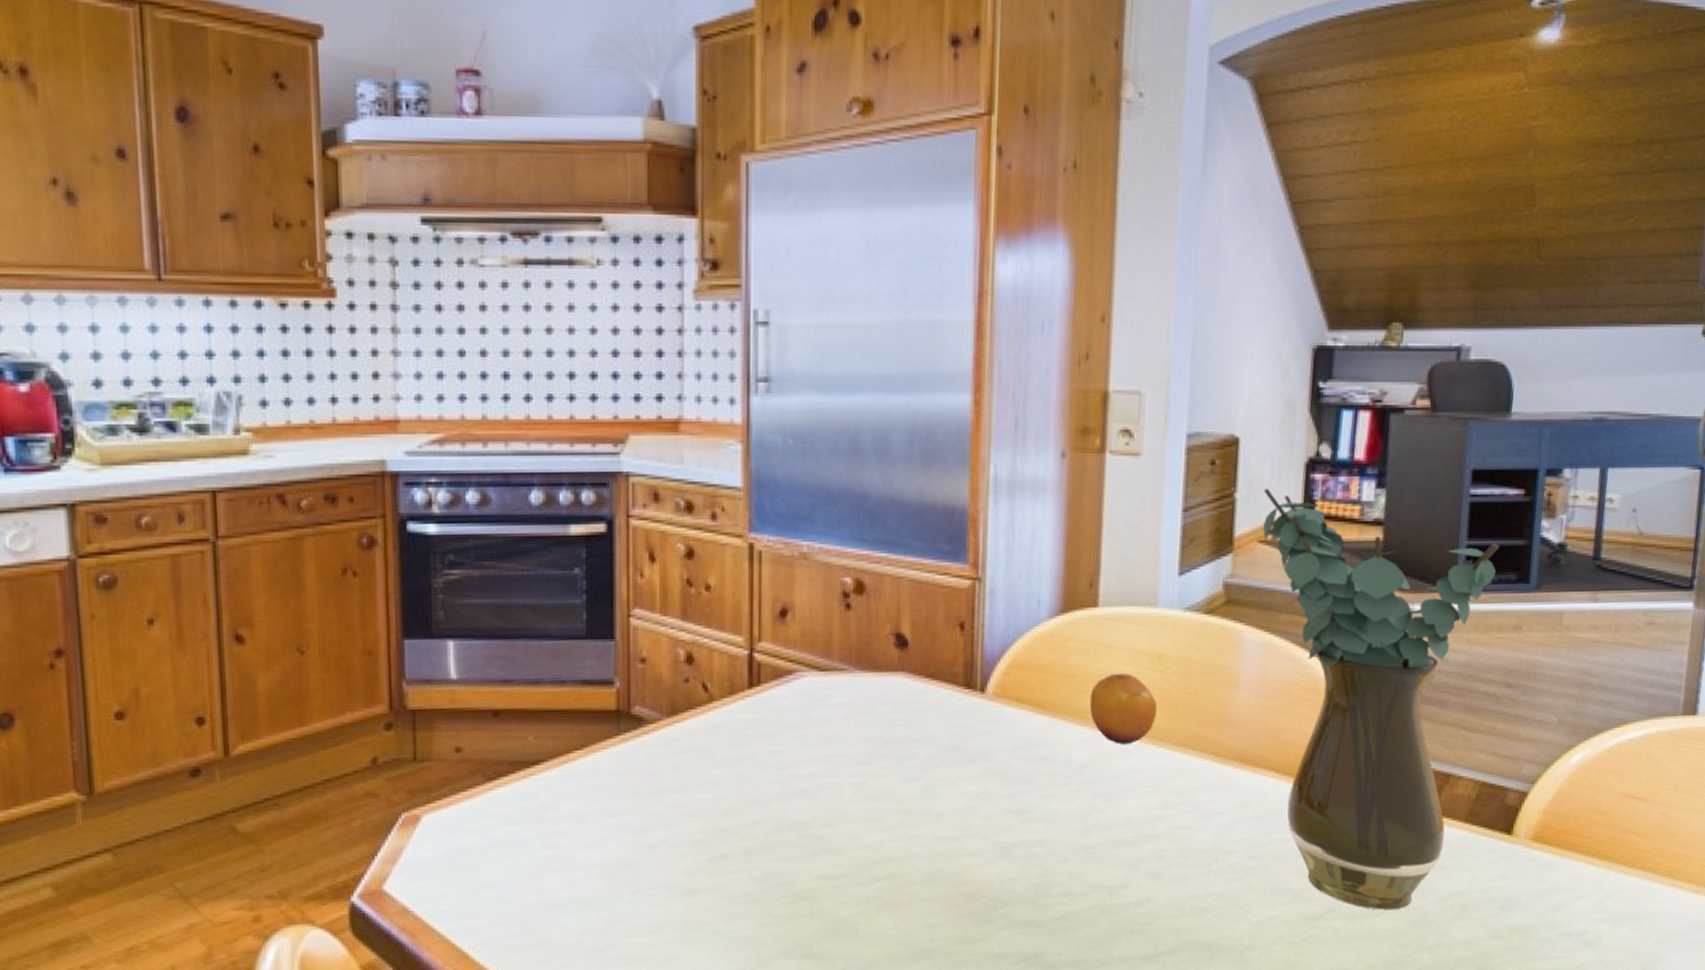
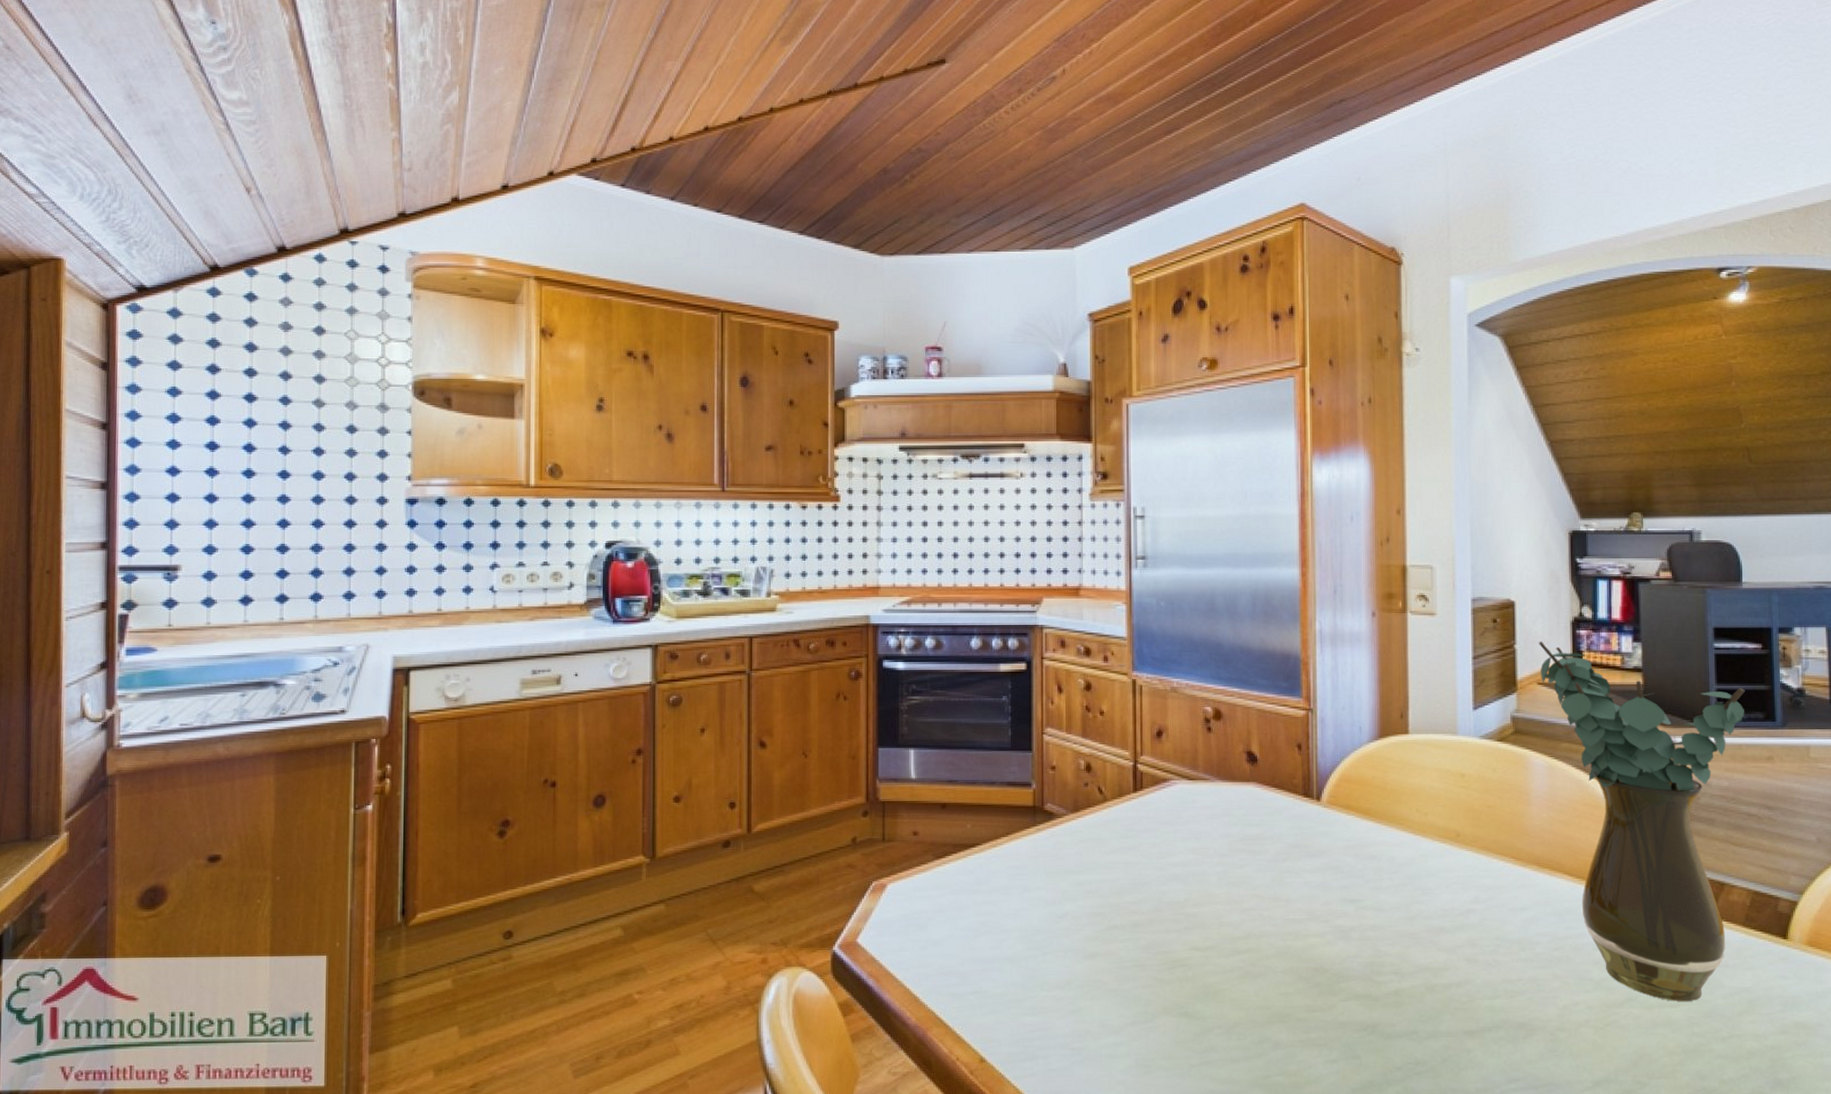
fruit: present [1089,674,1158,744] -> none [1406,789,1464,847]

